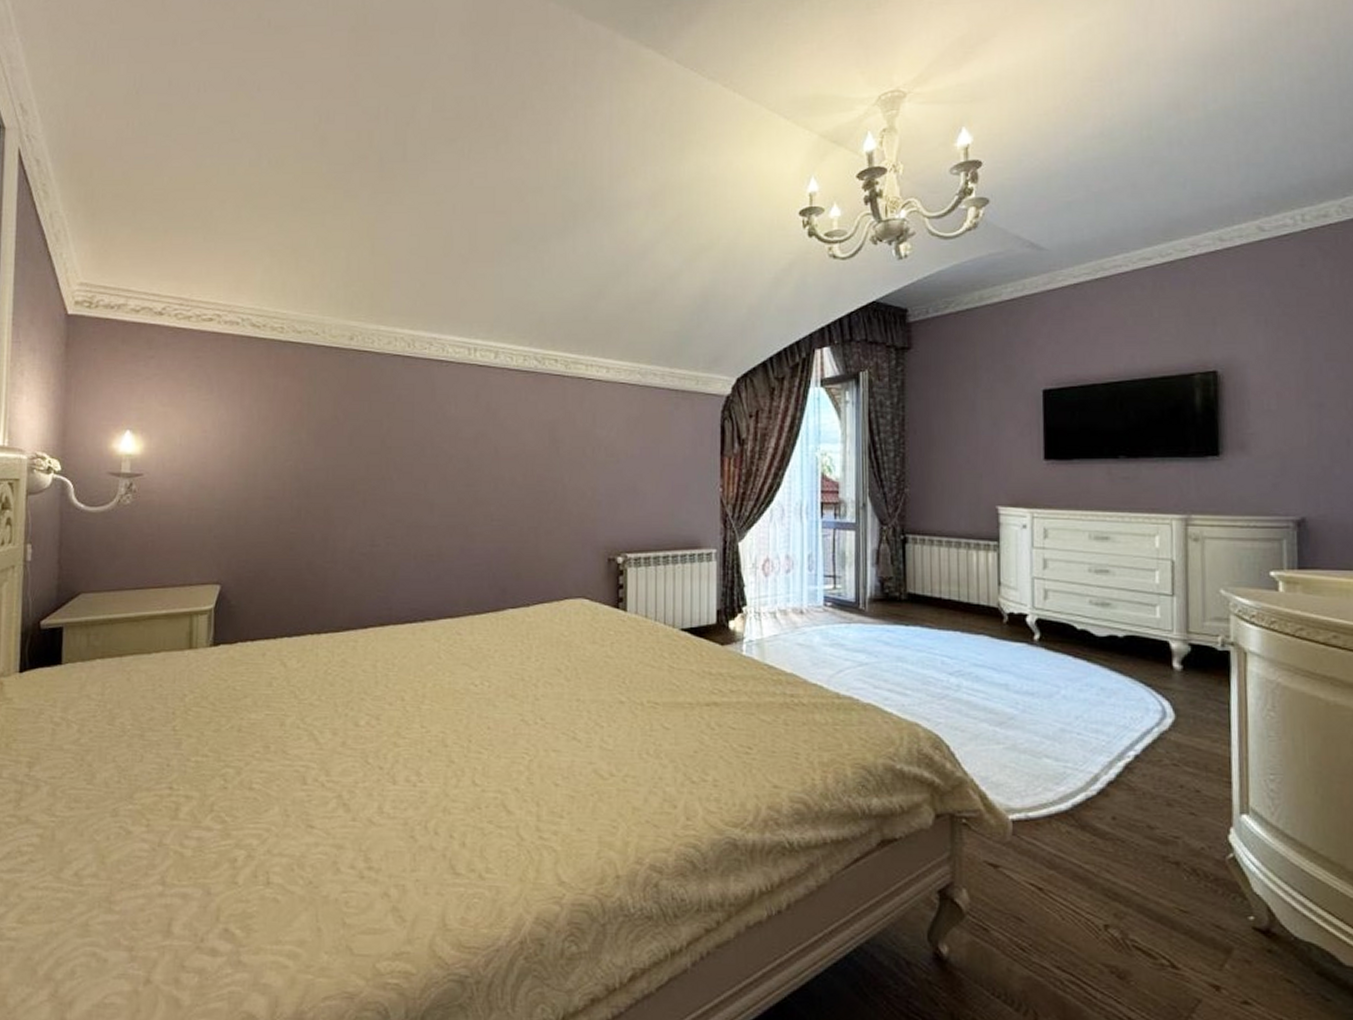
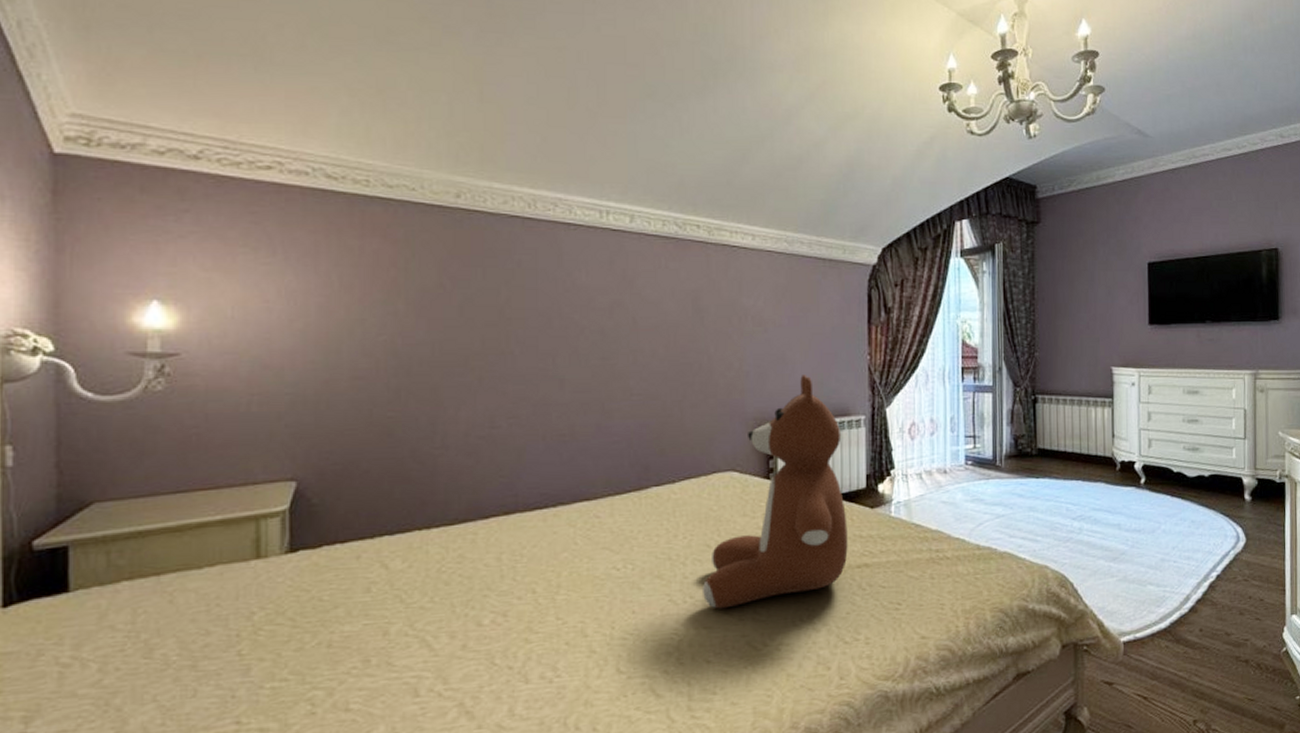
teddy bear: none [553,505,697,734] -> present [703,375,848,609]

